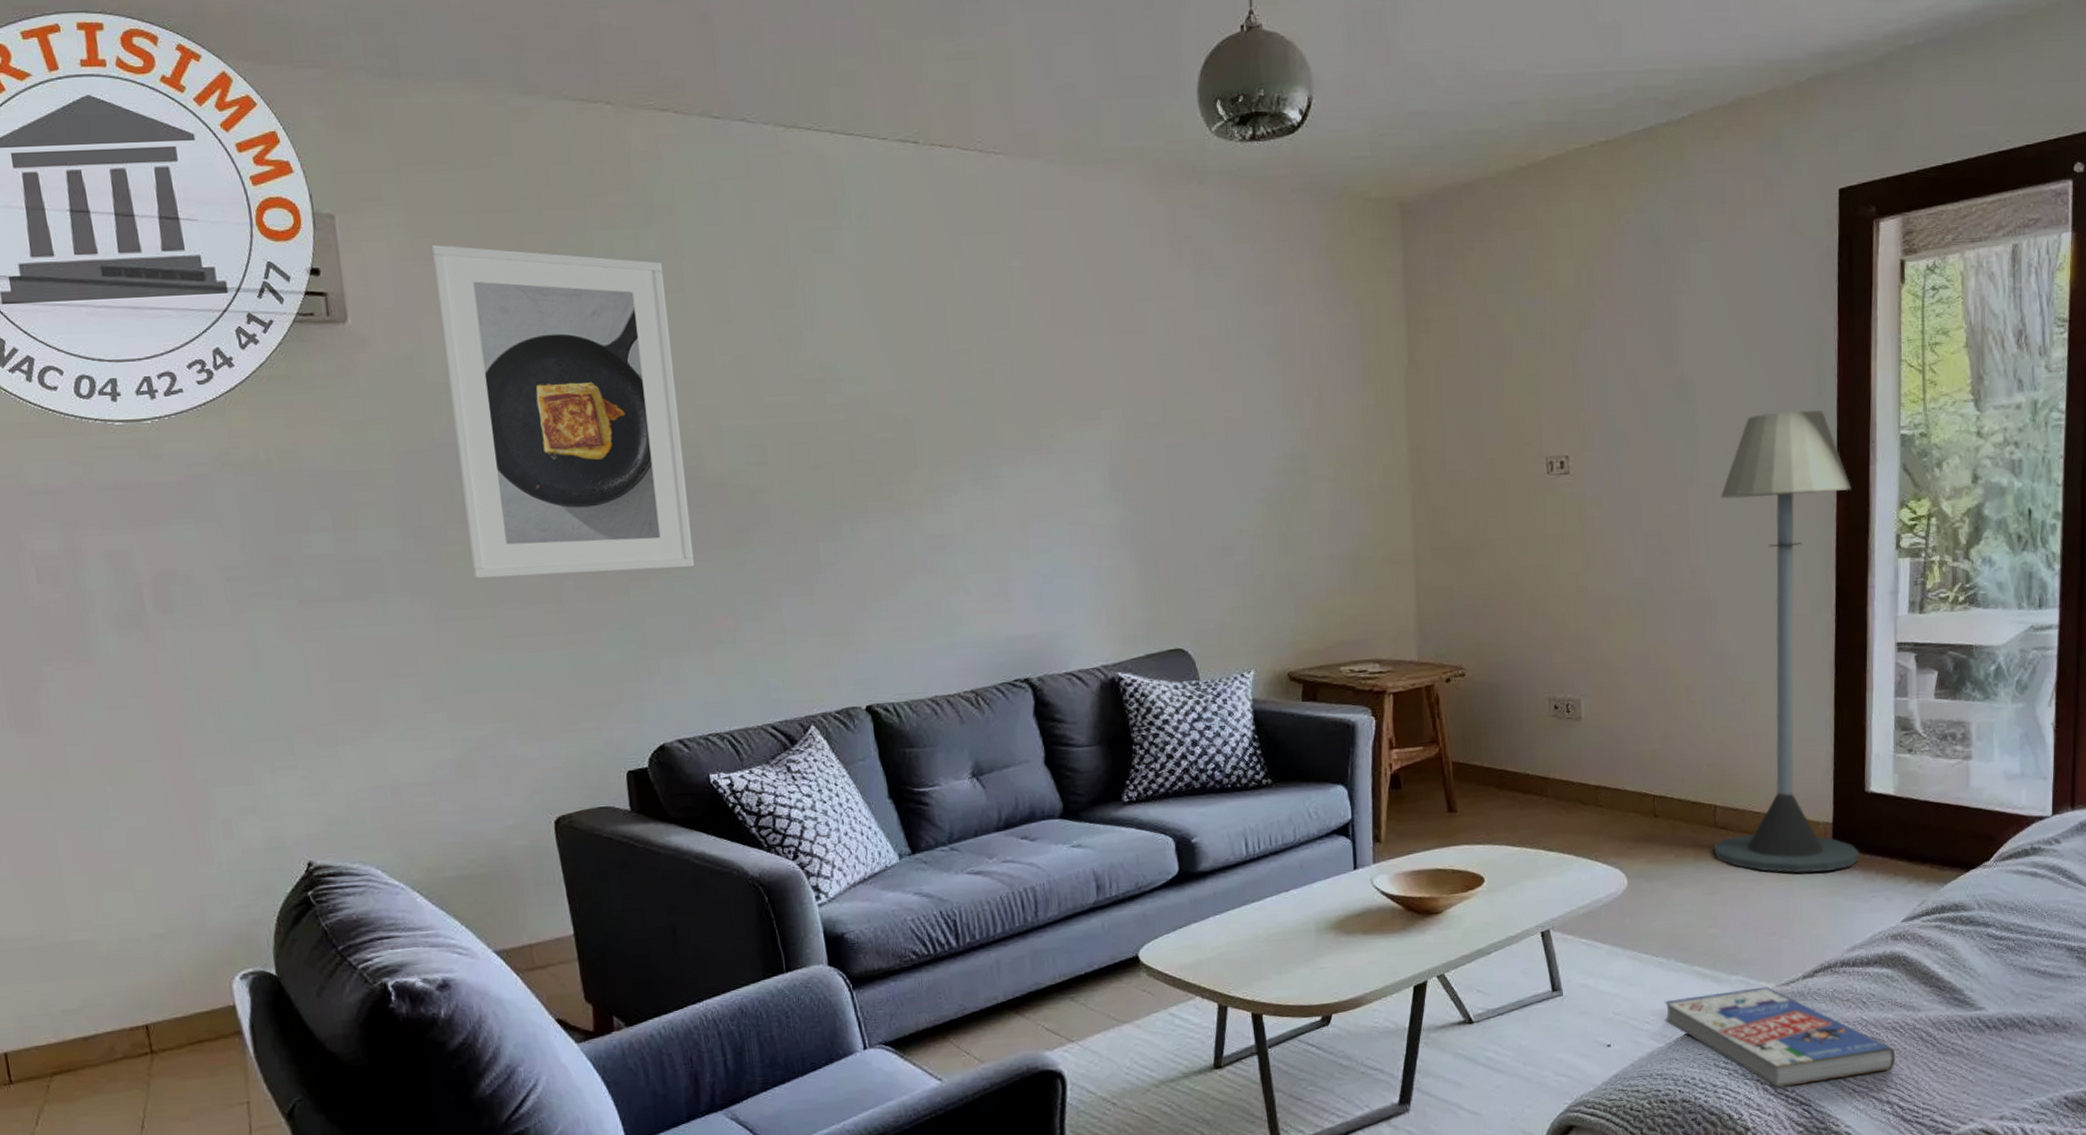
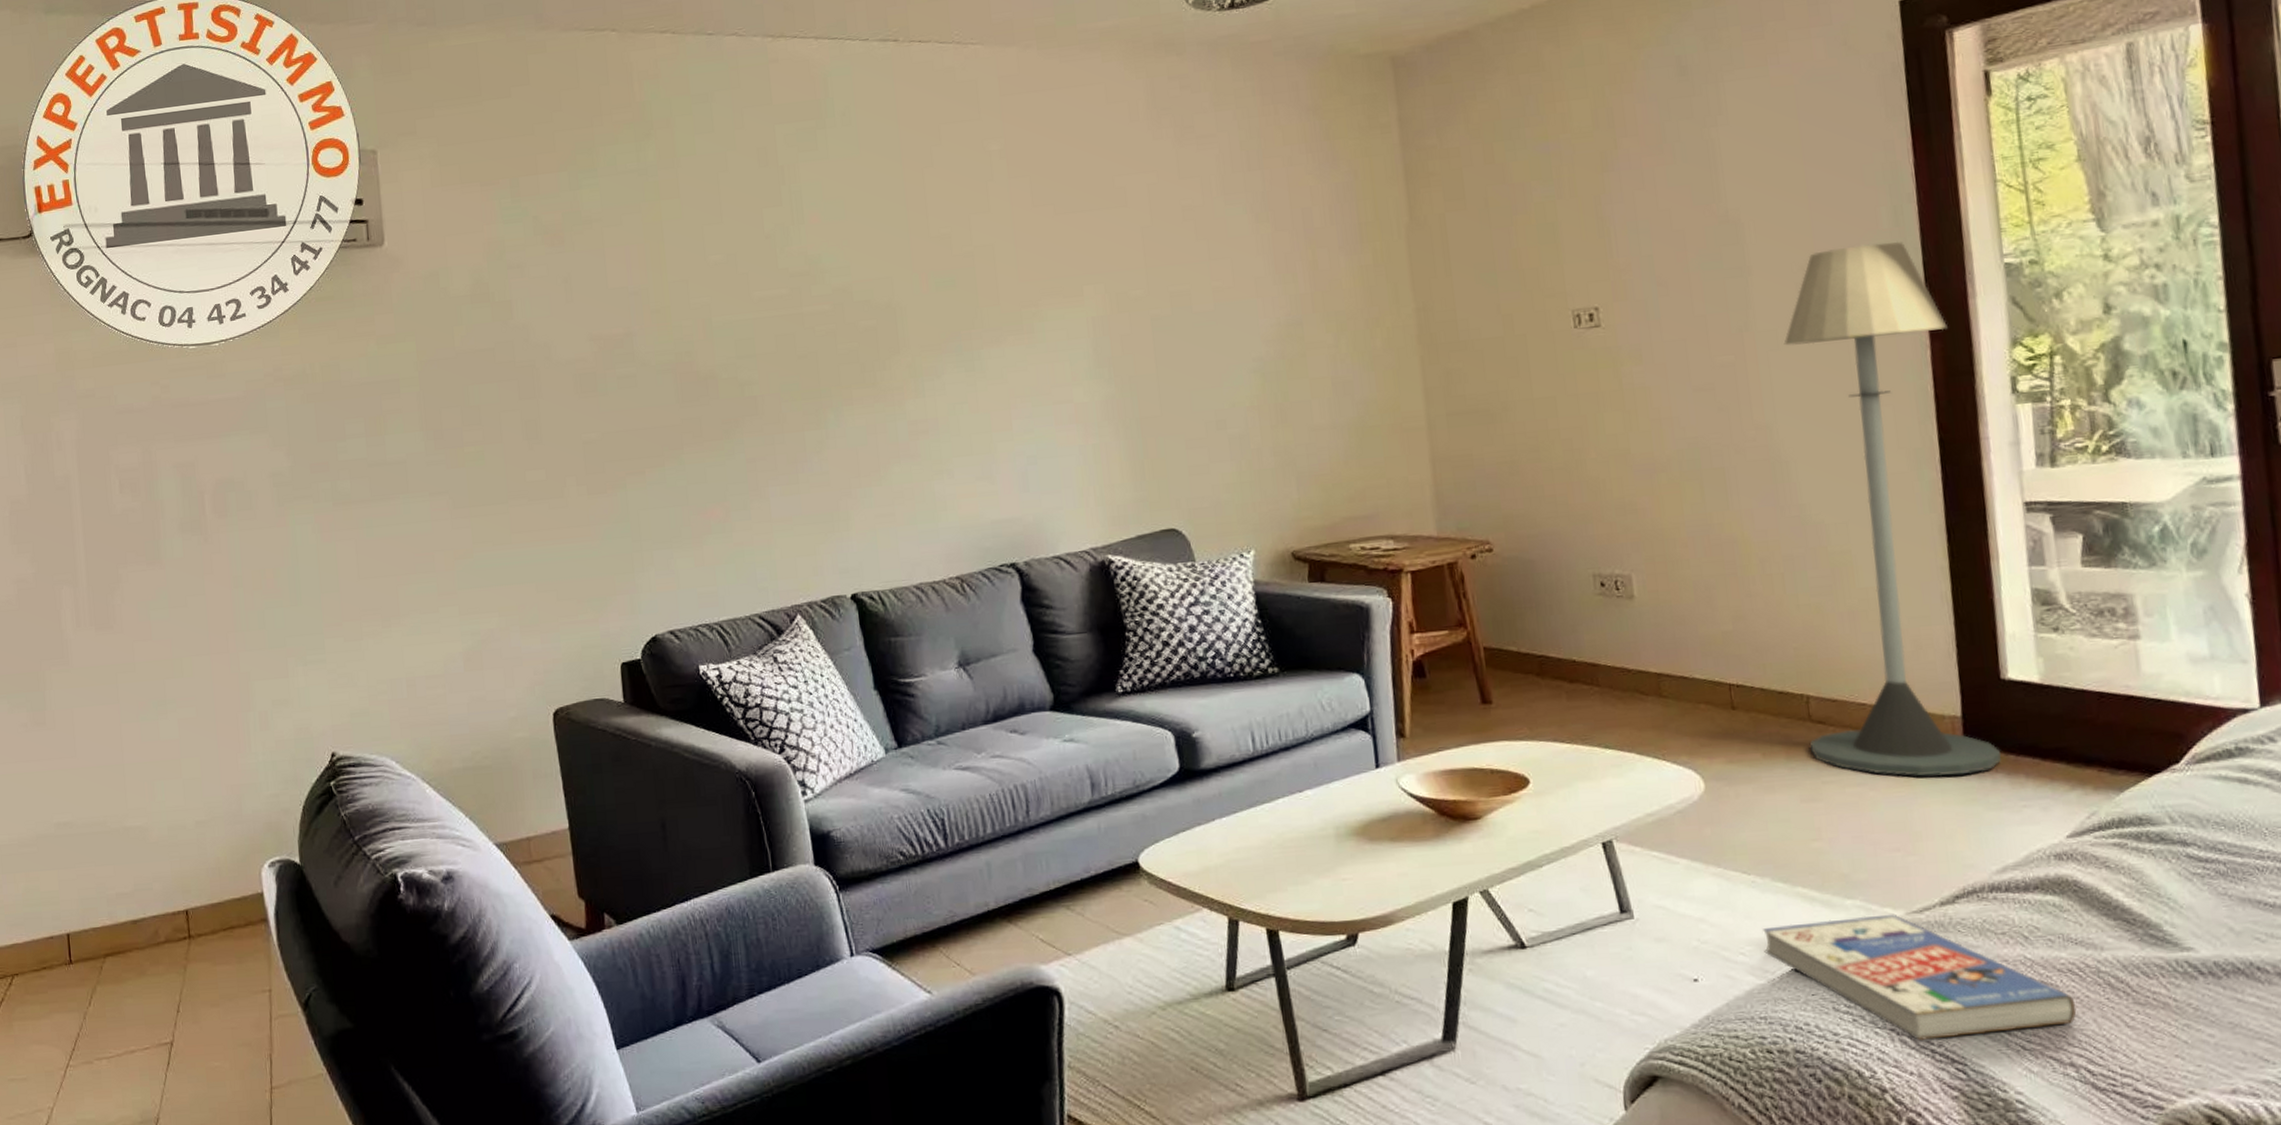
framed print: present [430,244,695,579] -> none [457,169,687,478]

